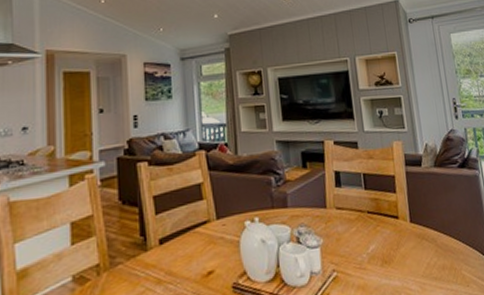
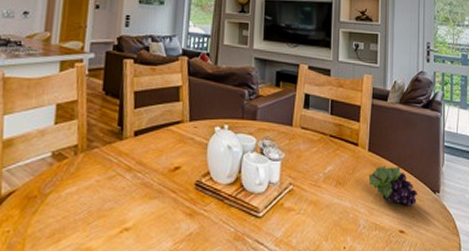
fruit: none [414,234,469,275] -> present [368,166,418,206]

